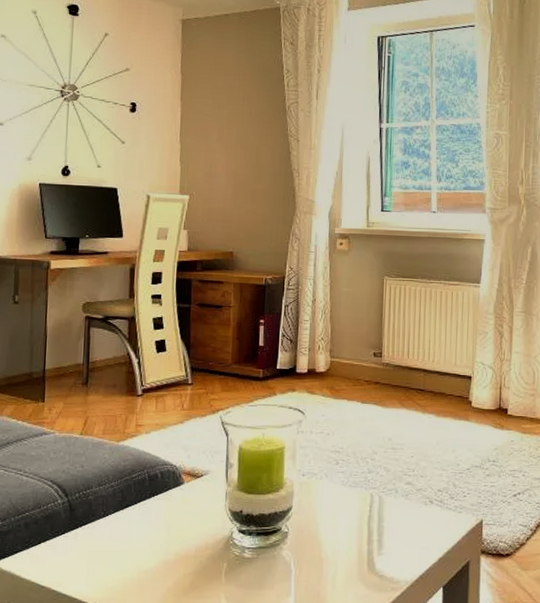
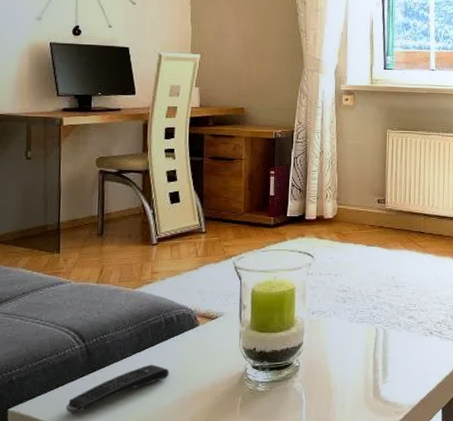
remote control: none [47,523,153,573] -> present [65,364,170,414]

